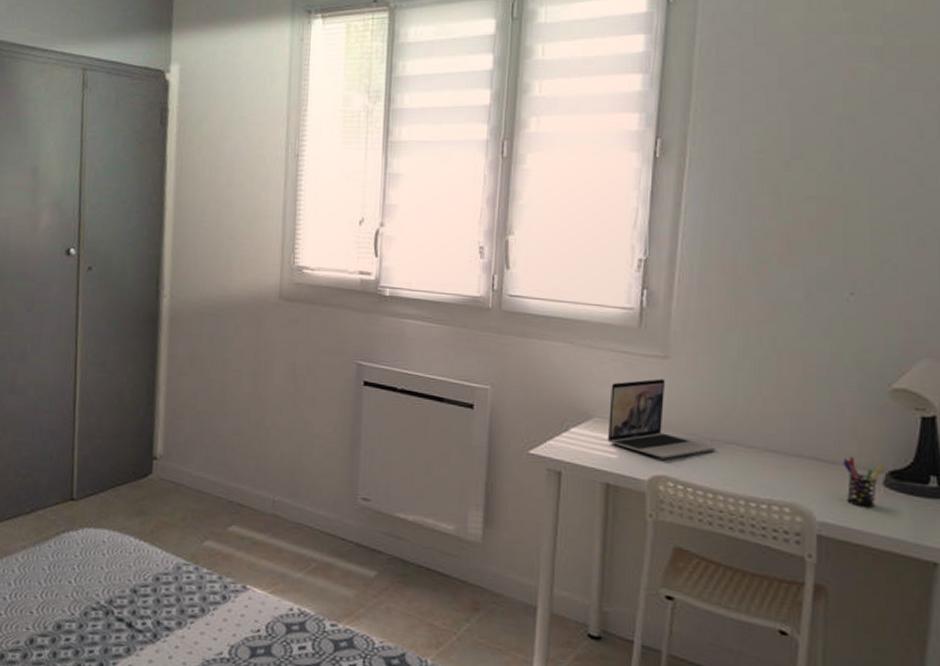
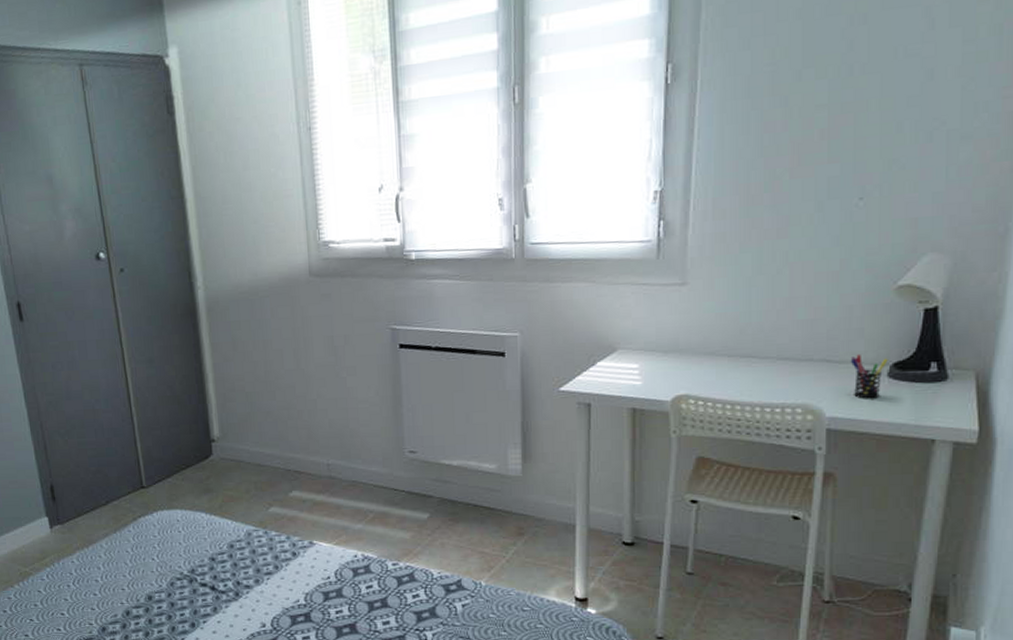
laptop: present [607,378,715,459] -> none [631,305,732,379]

